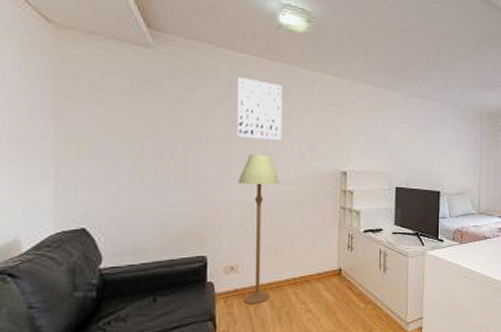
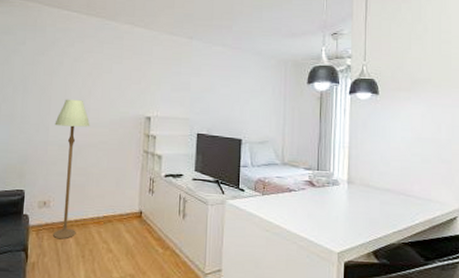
wall art: present [236,76,282,141] -> none [56,30,97,88]

